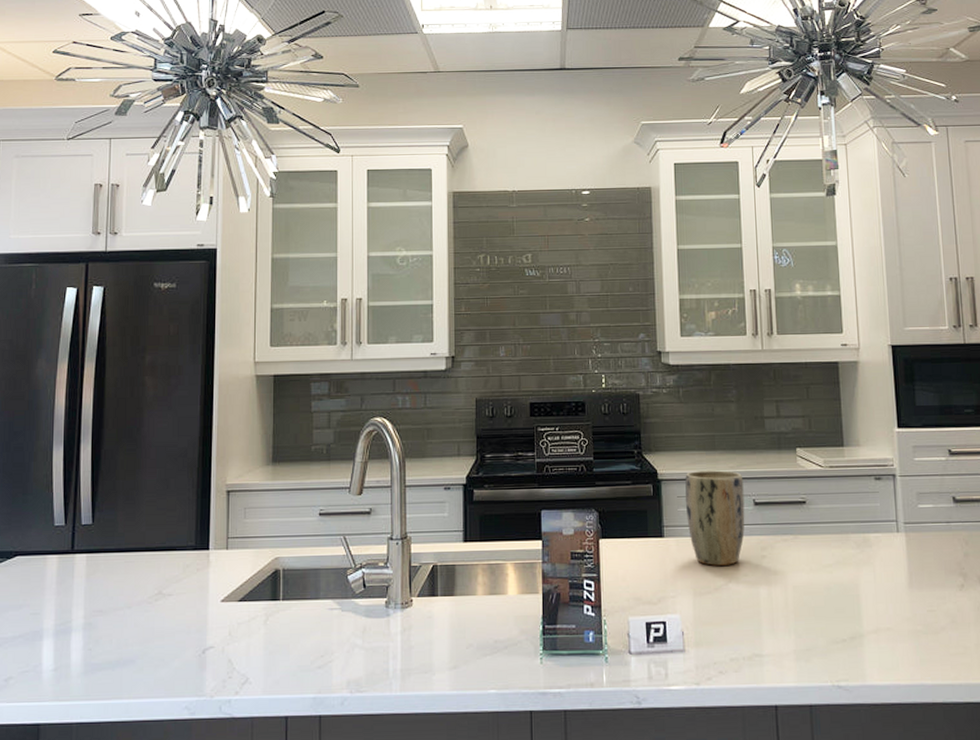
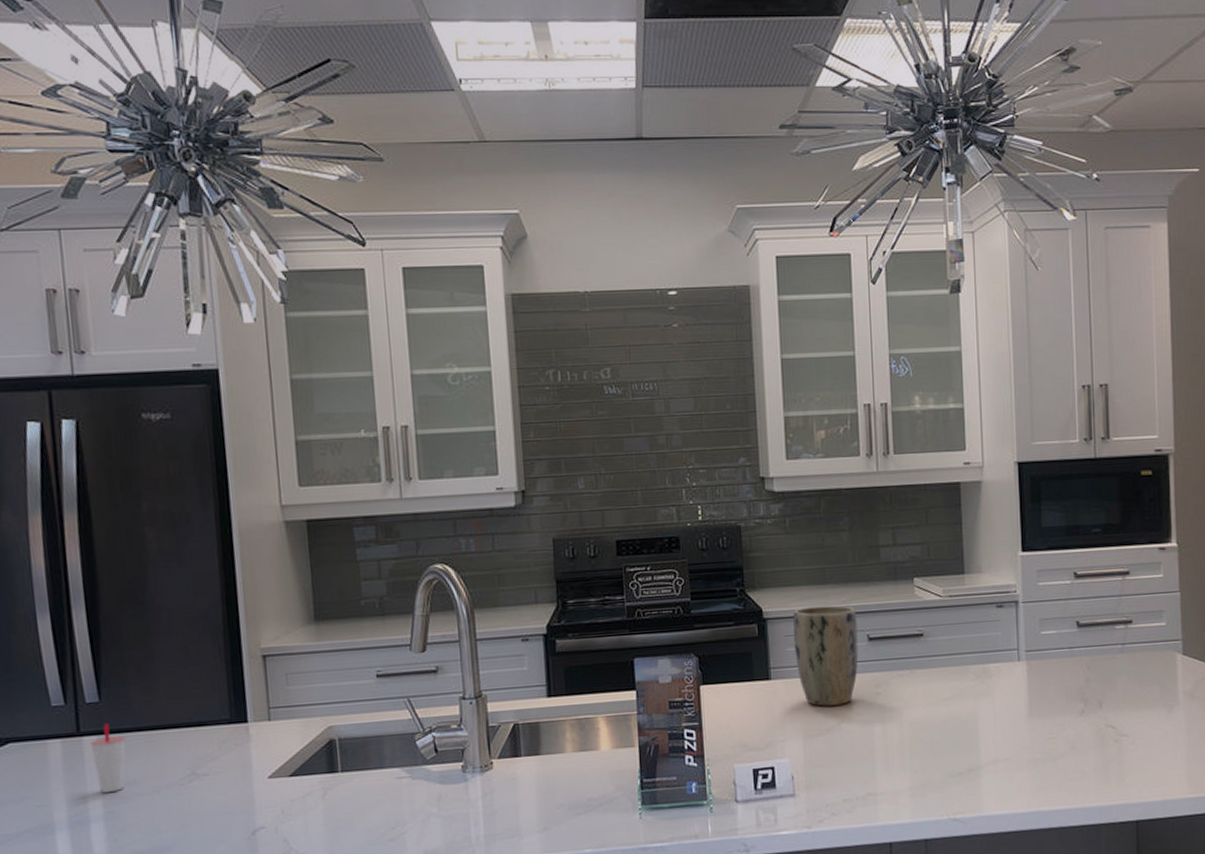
cup: none [80,544,110,605] -> present [90,723,127,793]

